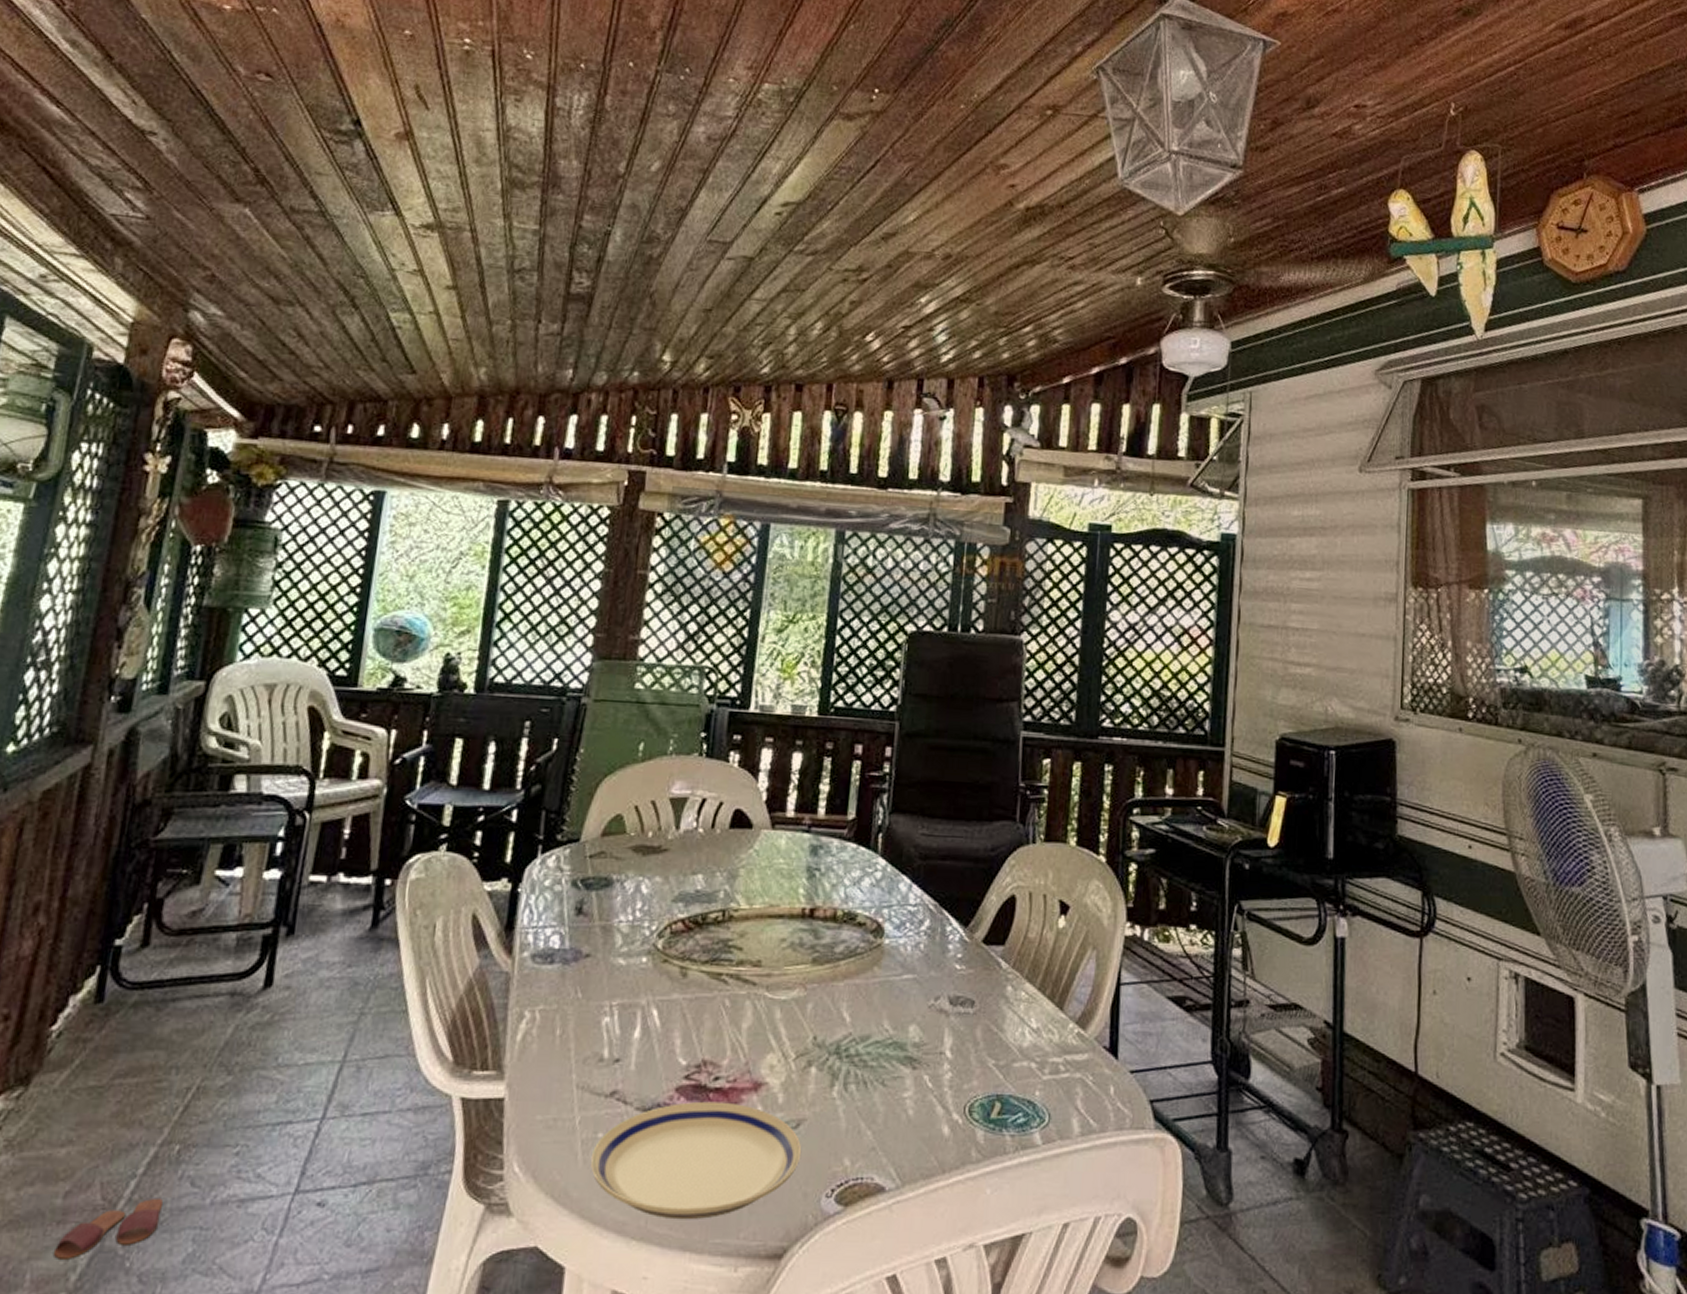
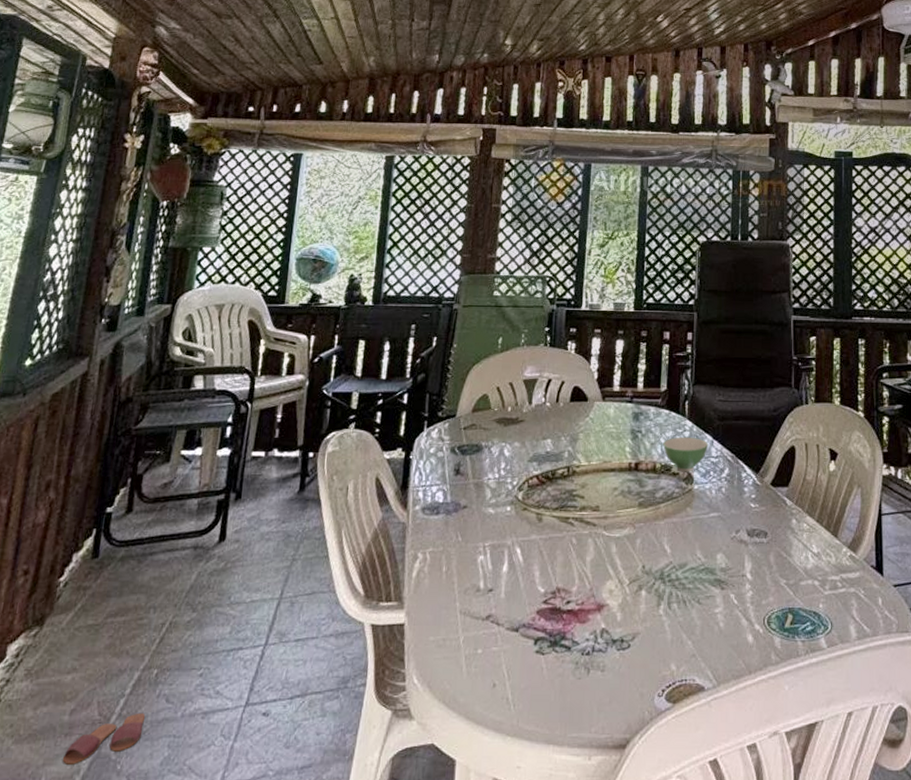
plate: present [590,1101,802,1220] -> none [472,621,638,719]
bowl: none [847,877,906,923] -> present [663,436,709,472]

